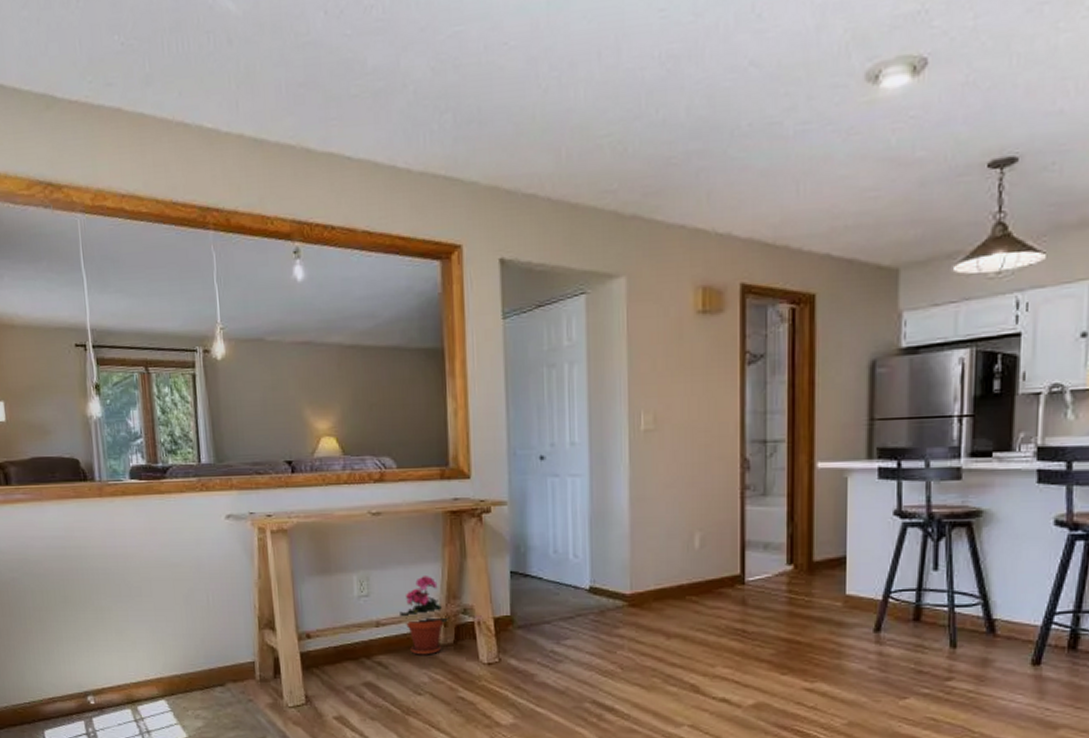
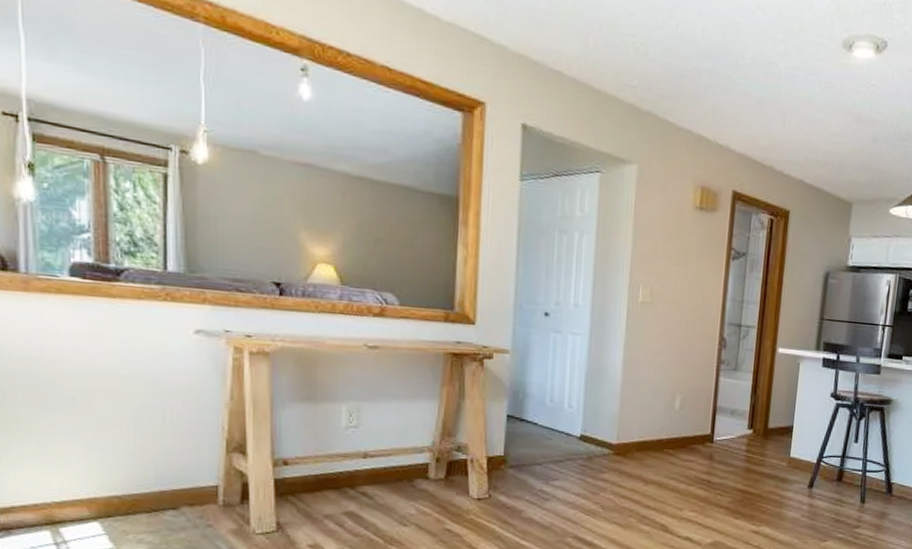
potted plant: present [400,576,449,655] -> none [390,412,442,489]

